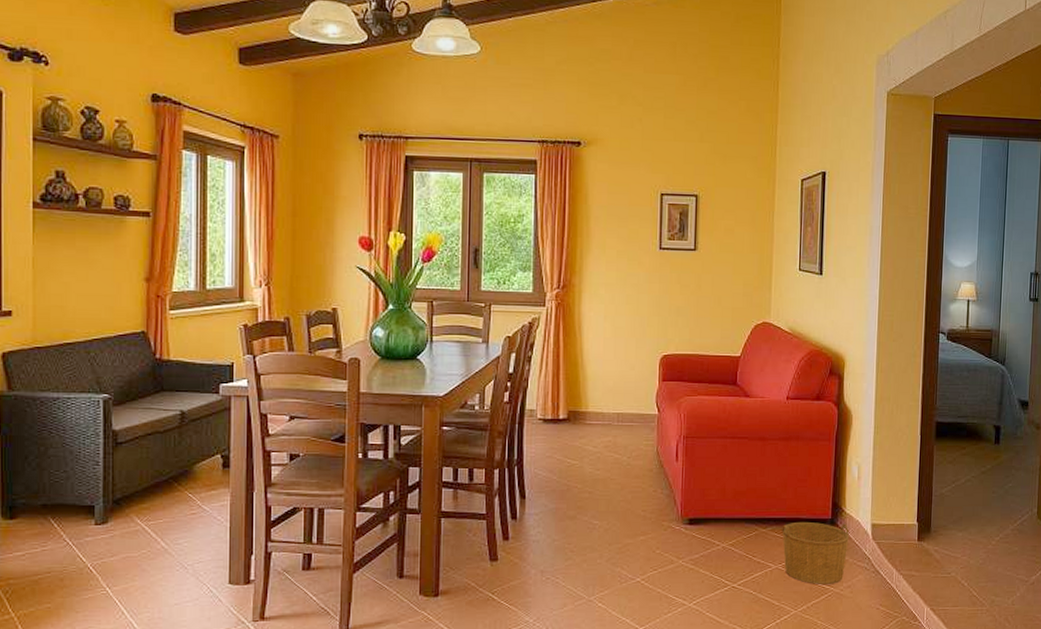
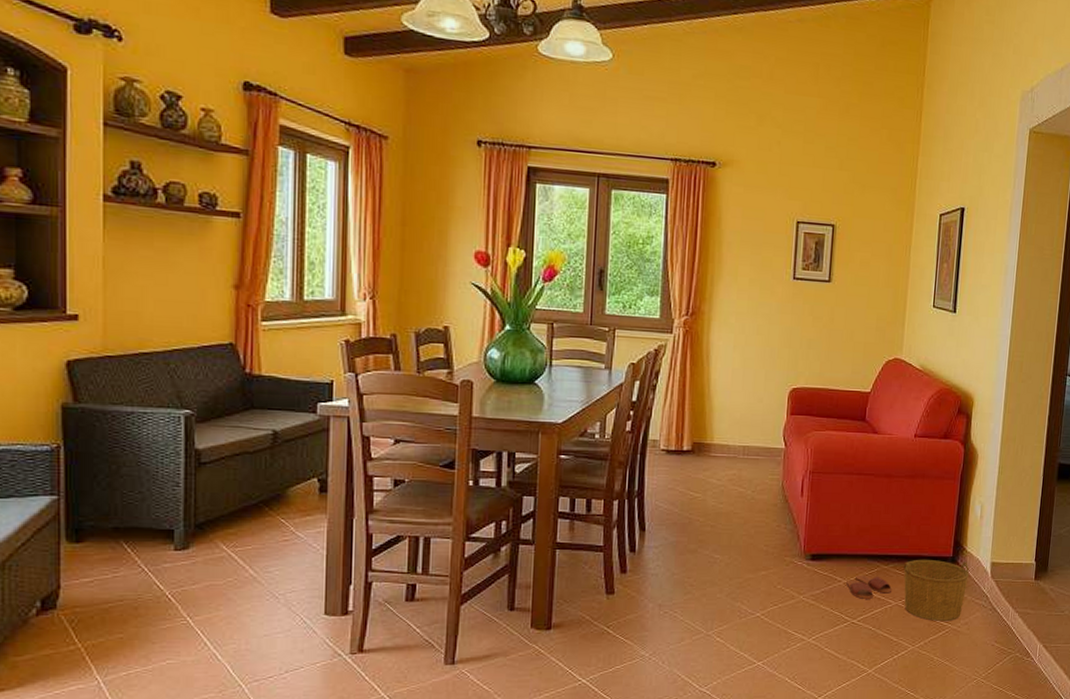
slippers: none [725,538,771,563] -> present [846,574,892,599]

